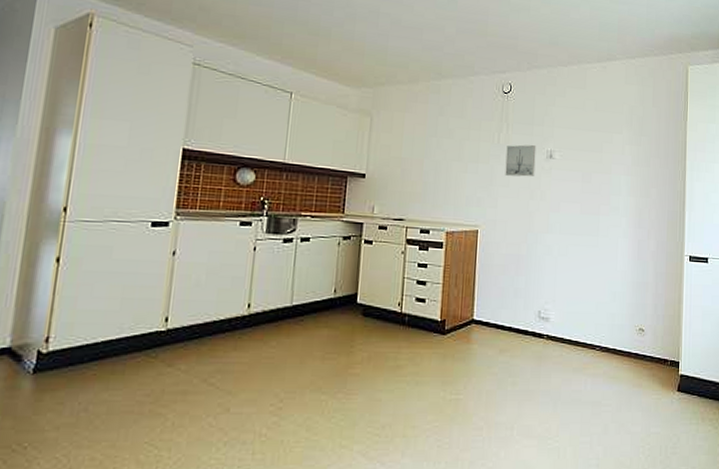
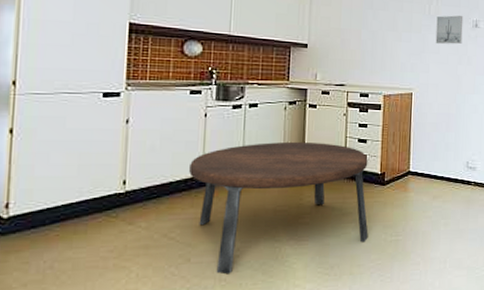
dining table: none [234,281,427,429] -> present [189,141,368,275]

